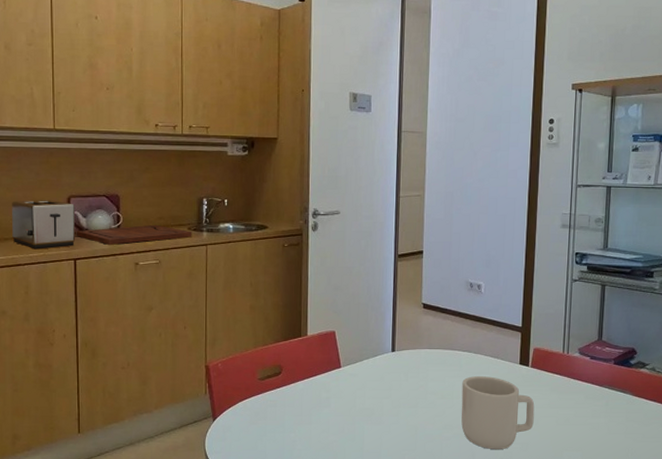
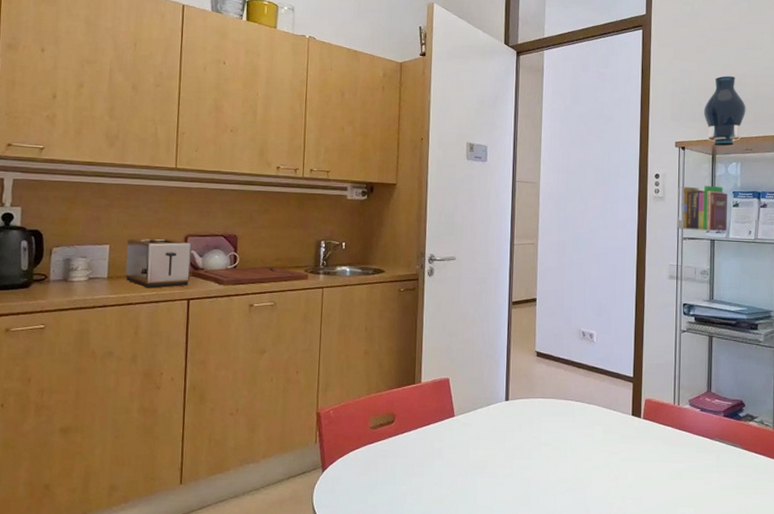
mug: present [461,376,535,450] -> none [574,427,648,506]
books: none [570,129,627,177] -> present [676,185,728,231]
vase: none [603,10,651,87] -> present [703,76,746,147]

